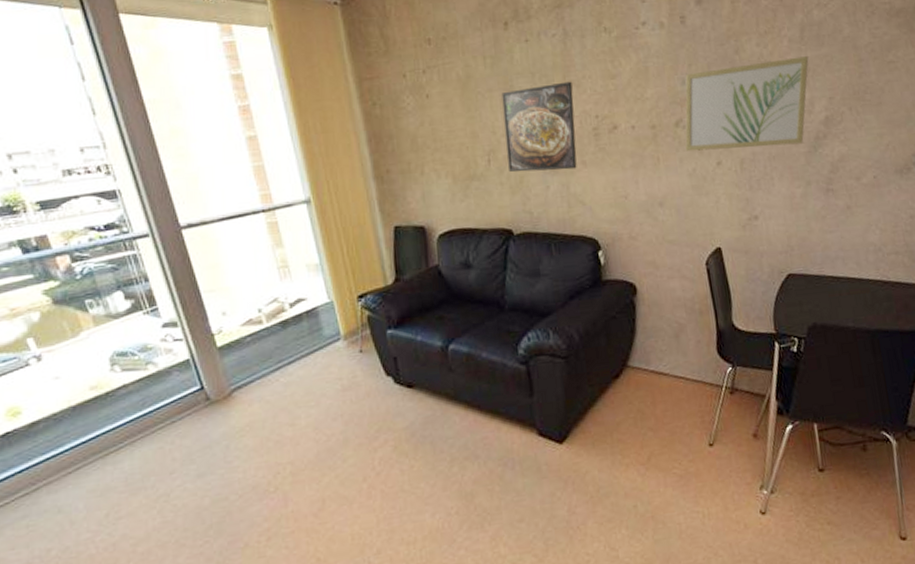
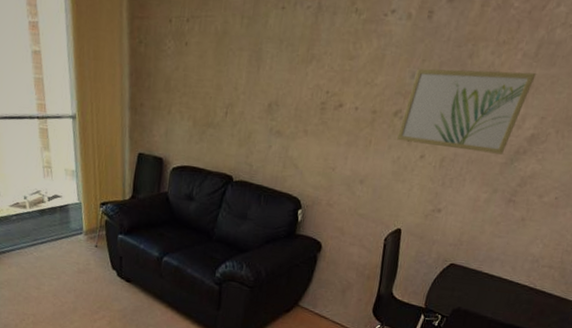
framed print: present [501,81,577,173] -> none [241,53,314,136]

